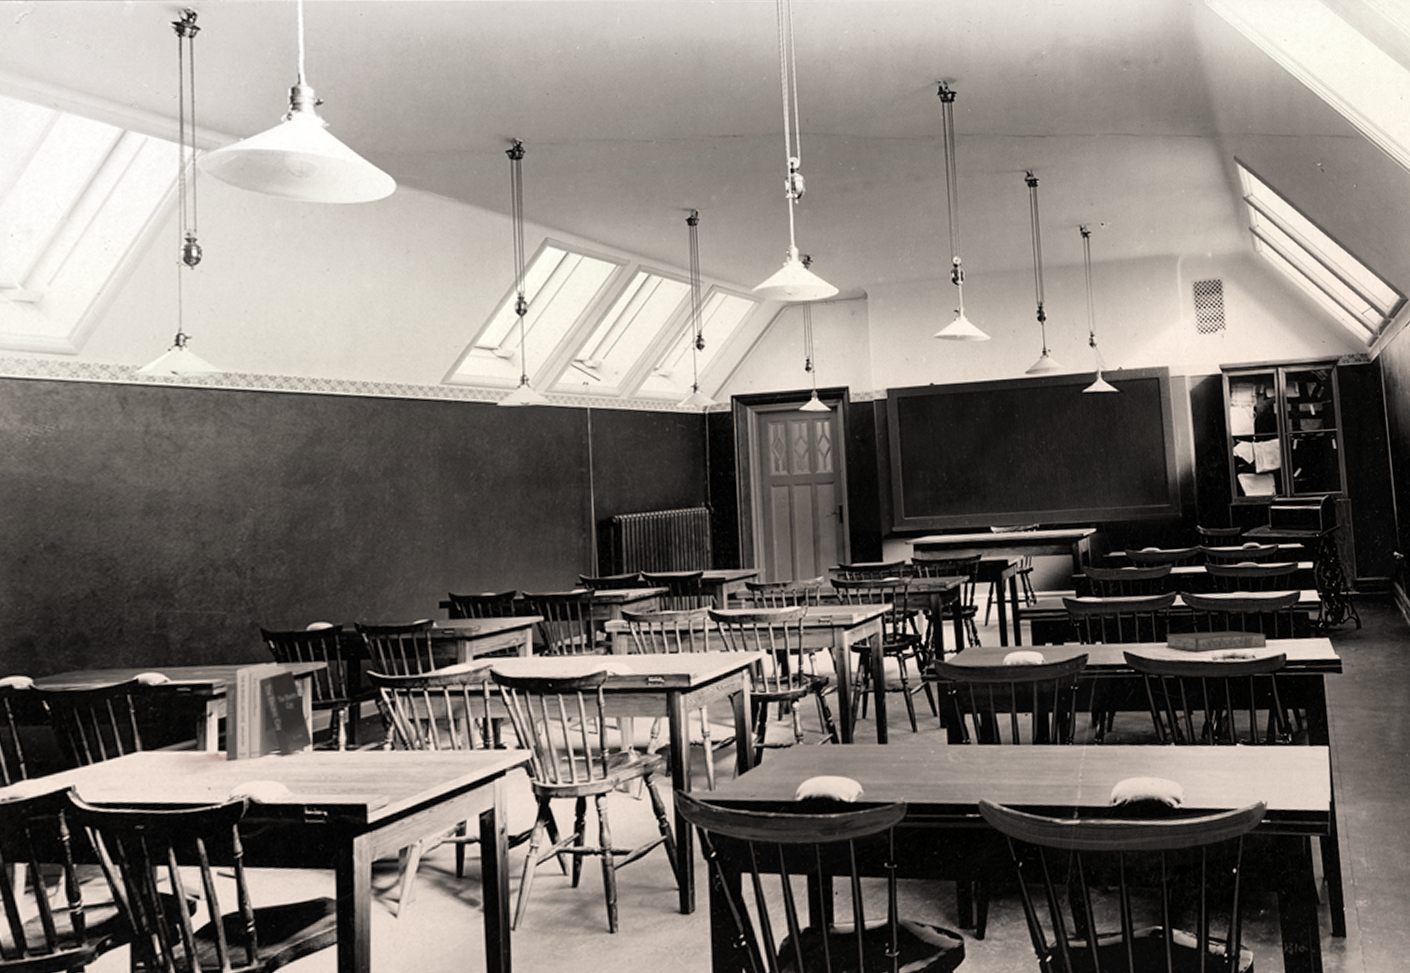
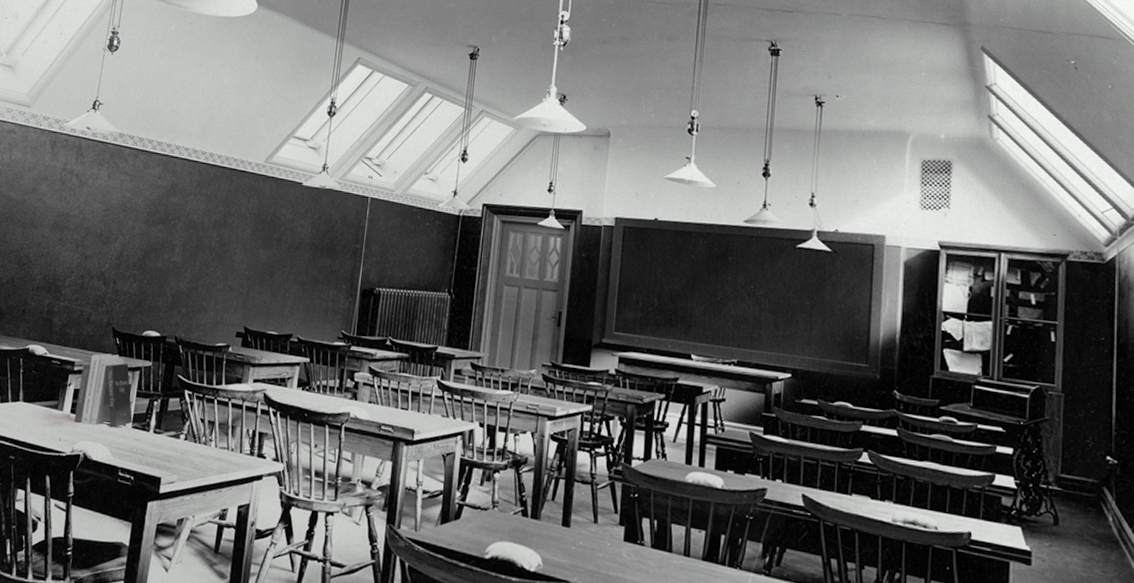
book: present [1166,630,1267,652] -> none [845,487,952,523]

